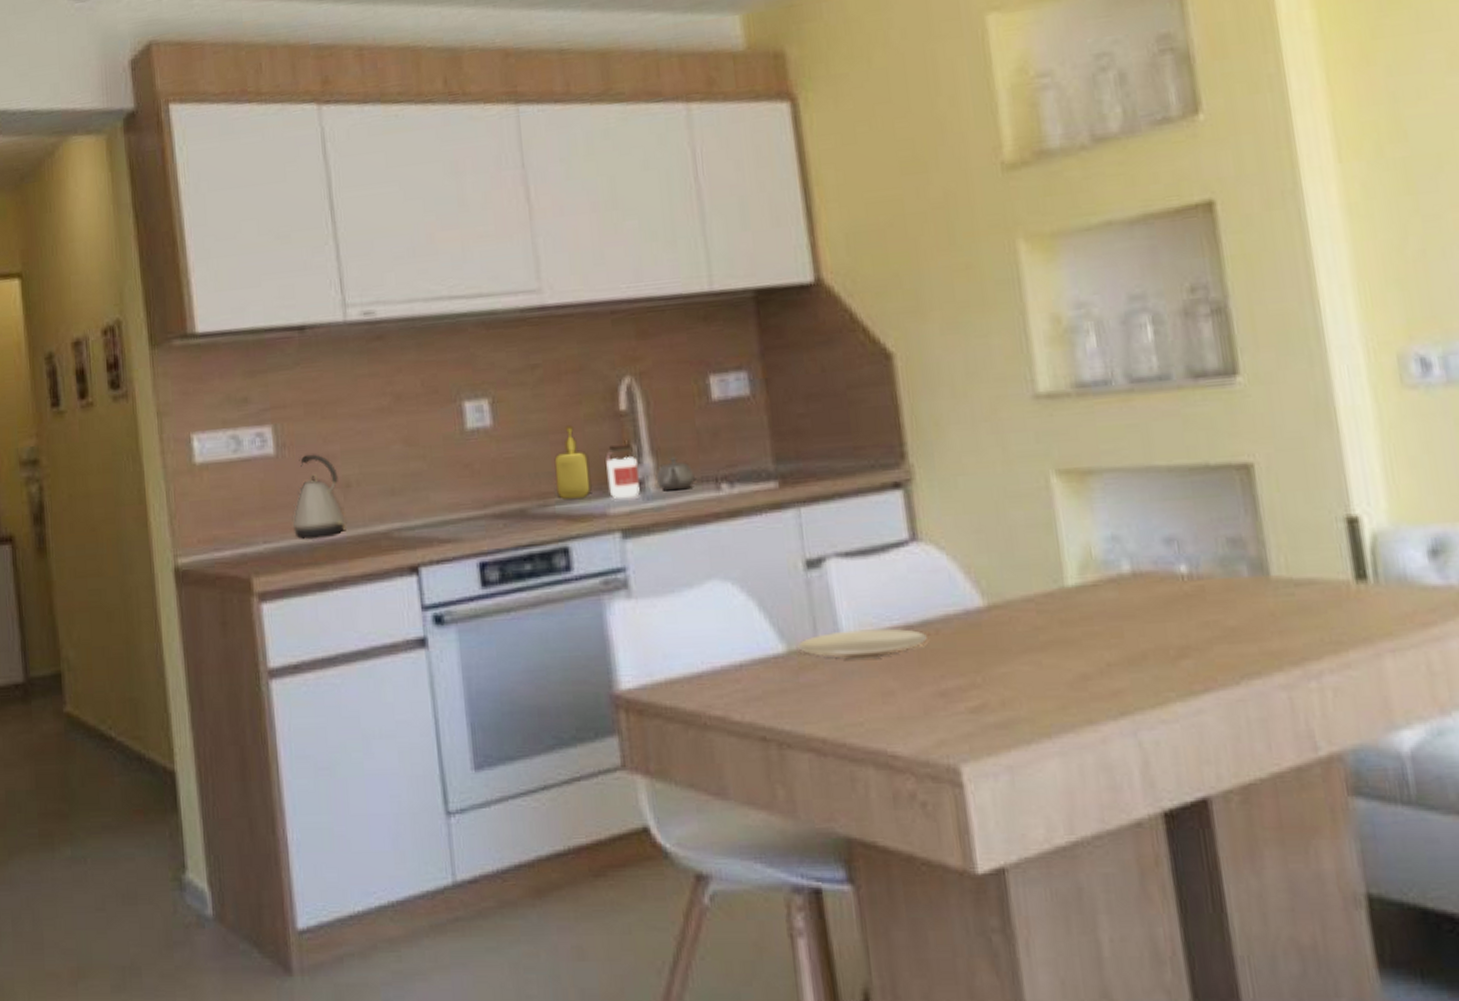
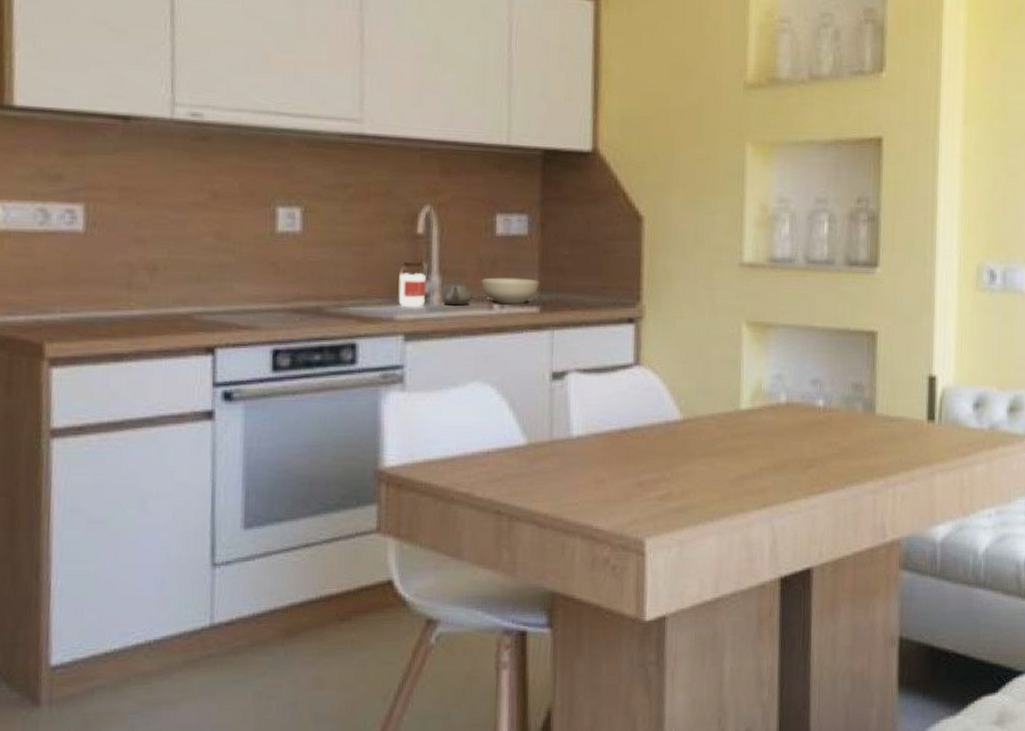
kettle: present [292,454,346,541] -> none [93,236,148,315]
soap dispenser: present [554,425,592,501] -> none [352,240,385,304]
bowl: none [702,448,774,482] -> present [481,277,540,304]
plate: present [797,628,927,660] -> none [536,431,635,454]

